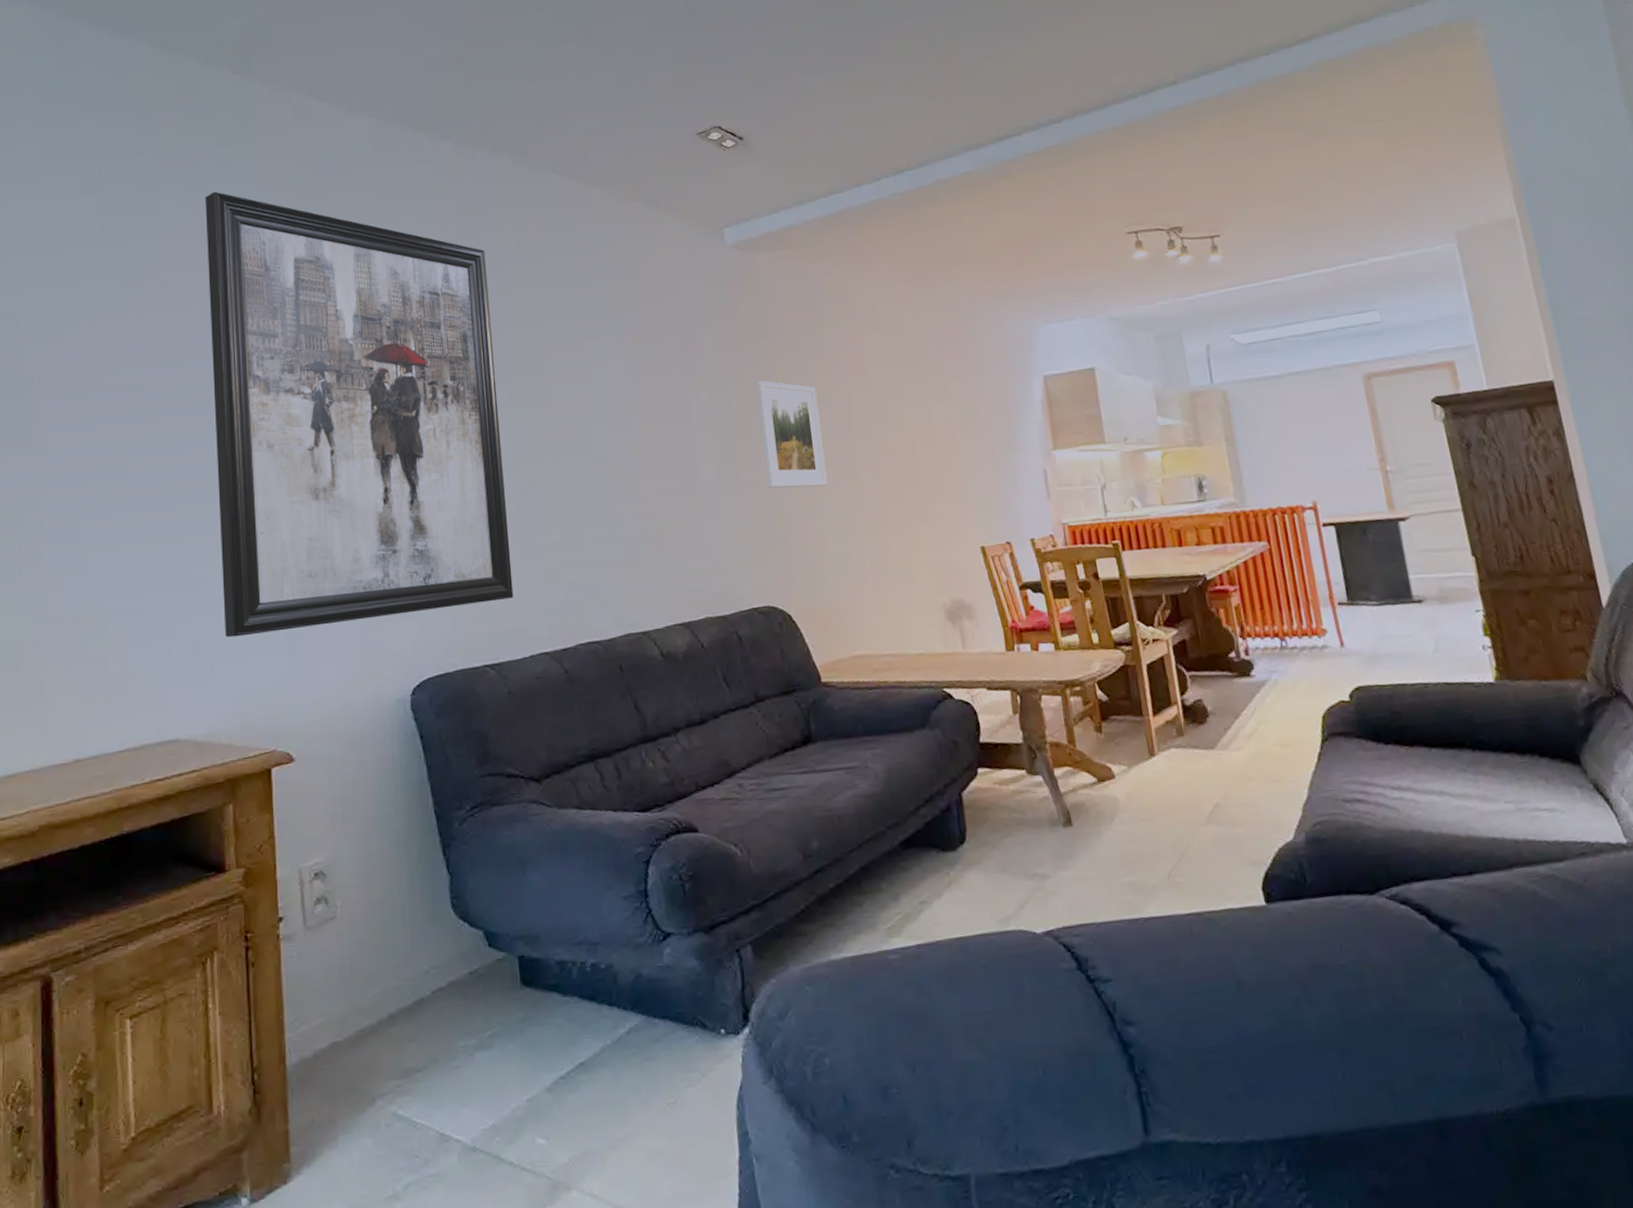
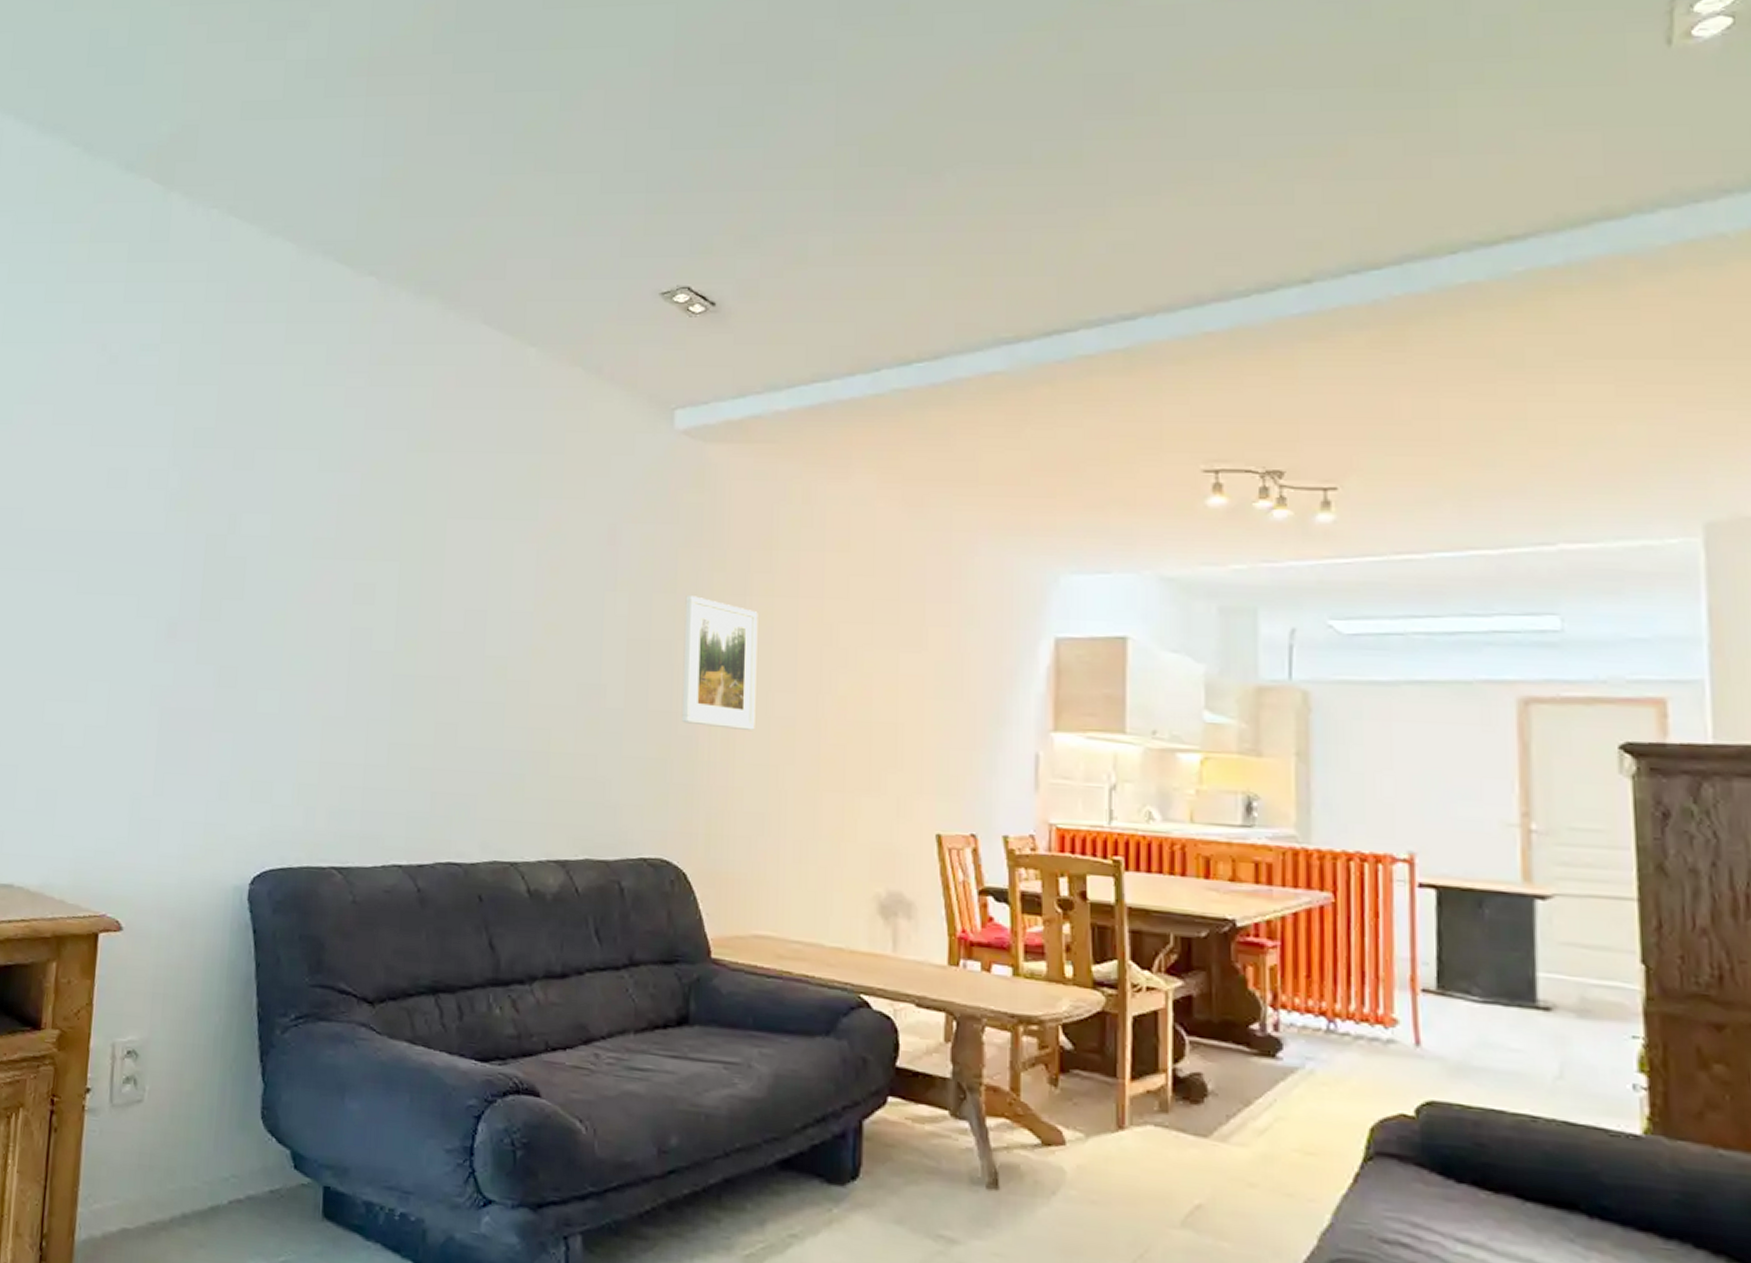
wall art: present [204,191,514,638] -> none [71,311,396,799]

